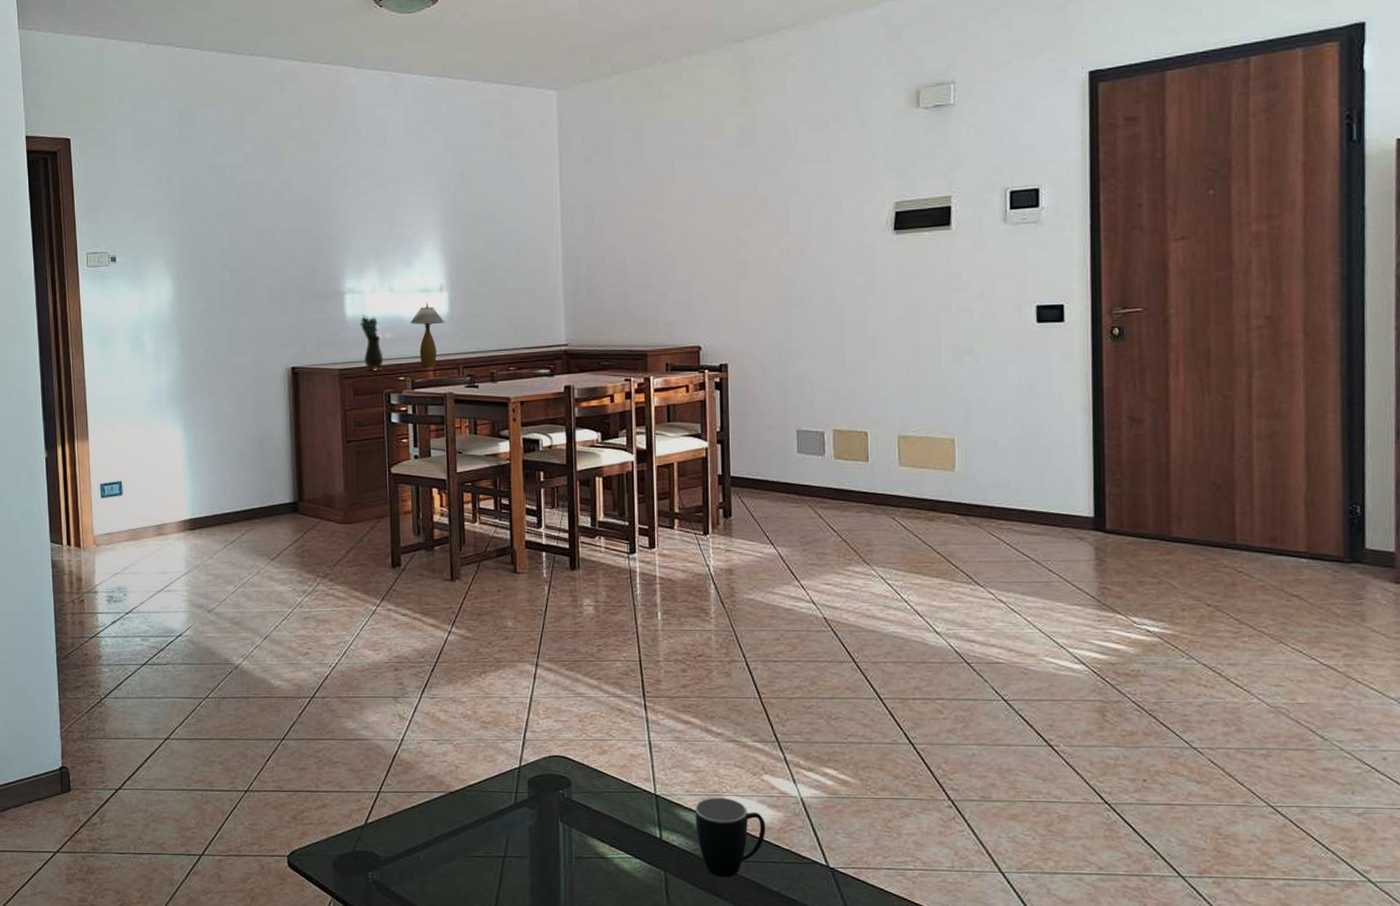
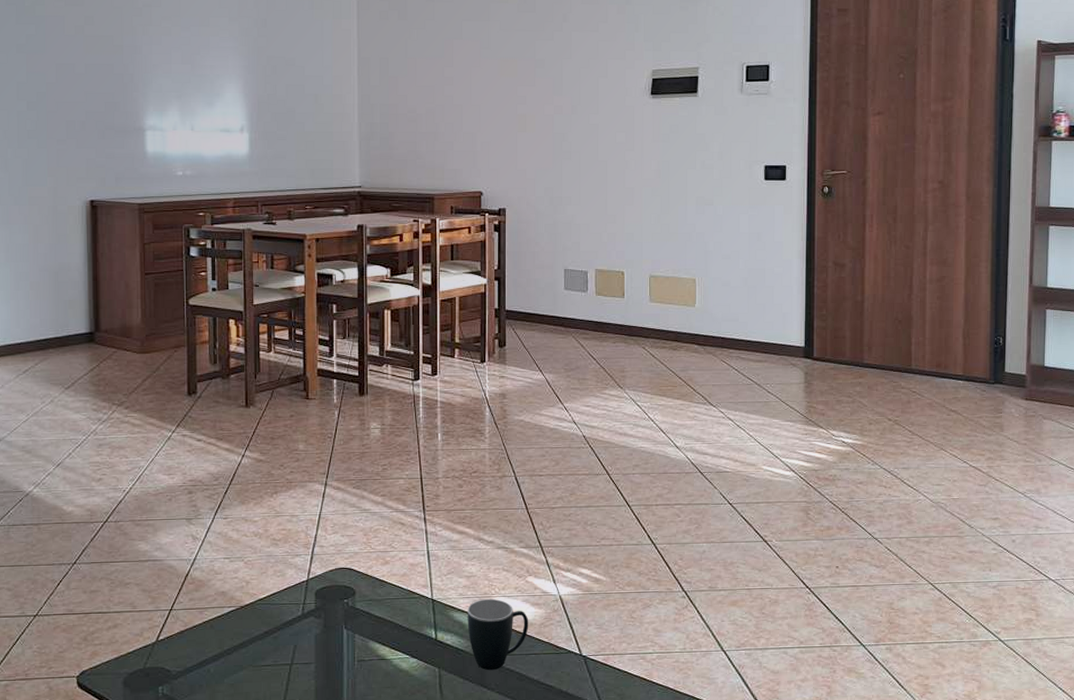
vase: present [360,315,384,371] -> none [161,152,184,206]
table lamp: present [410,303,445,368] -> none [211,142,245,204]

